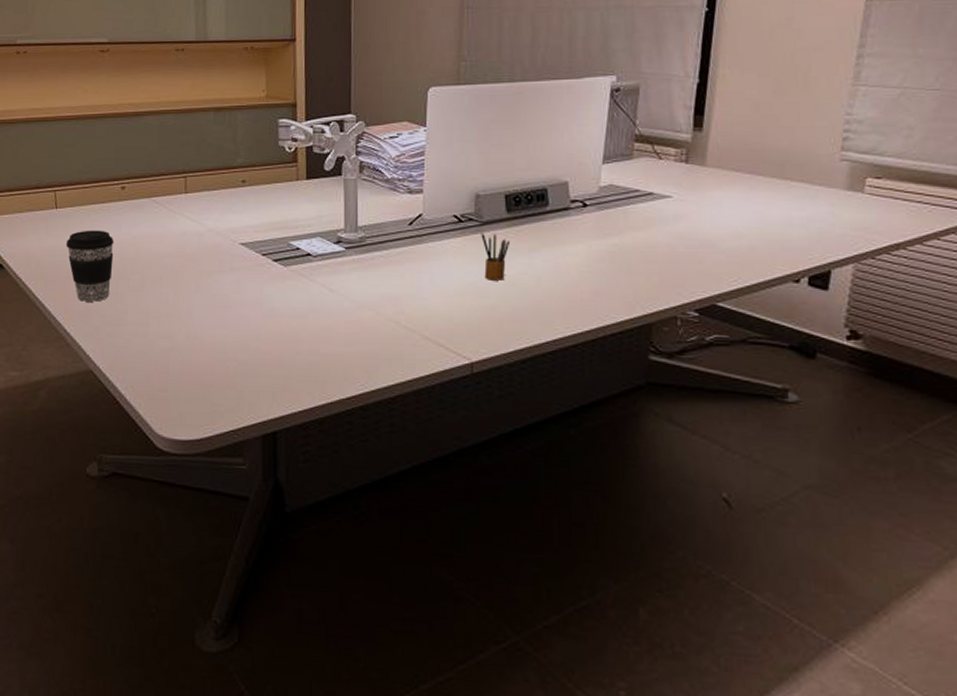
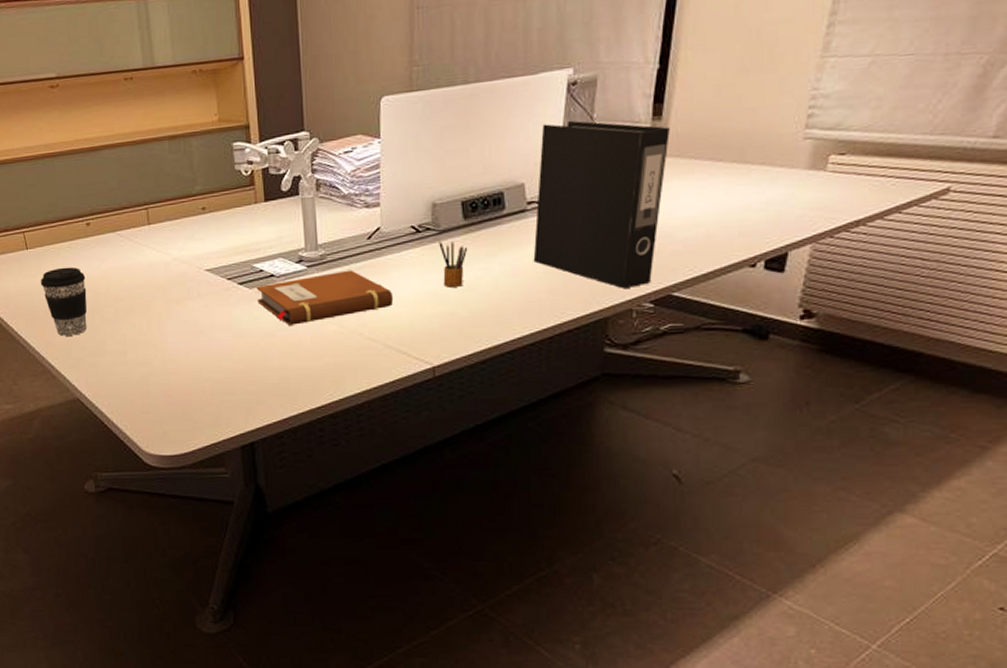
notebook: none [291,255,432,308] -> present [256,270,393,325]
binder: none [576,124,711,294] -> present [533,120,670,288]

